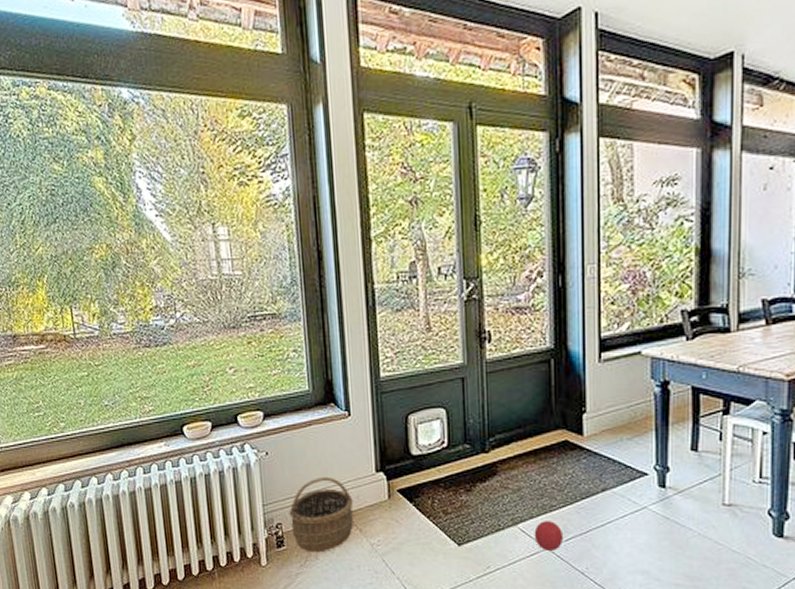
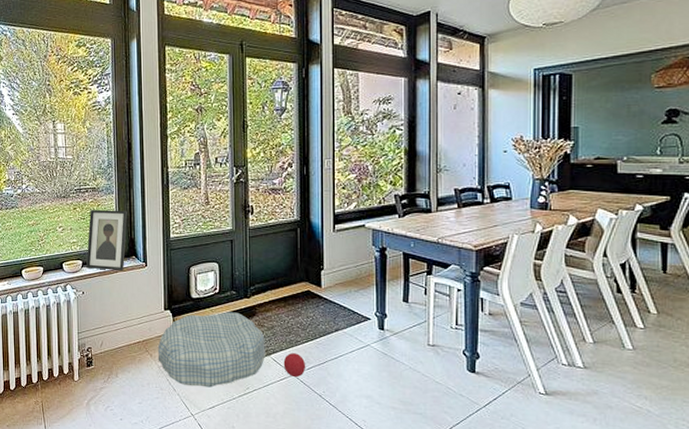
picture frame: none [268,342,321,424] -> present [86,210,127,272]
wicker basket: present [289,477,354,553] -> none [97,313,146,372]
dog bed: none [369,471,511,568] -> present [157,311,265,388]

